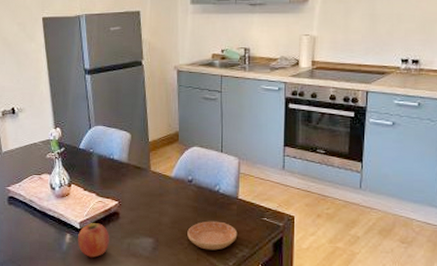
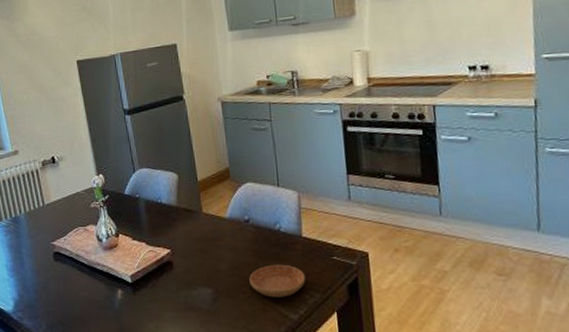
fruit: present [77,223,109,258] -> none [129,275,165,314]

